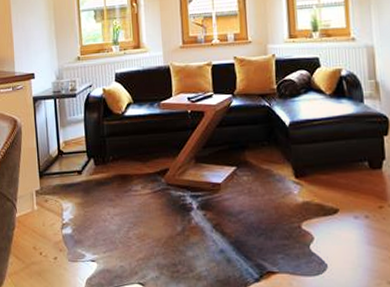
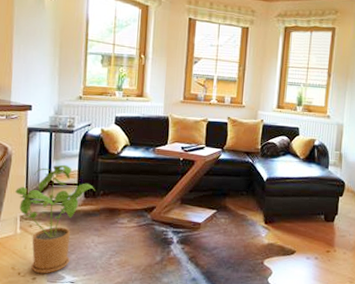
house plant: none [27,131,104,253] -> present [14,164,95,274]

